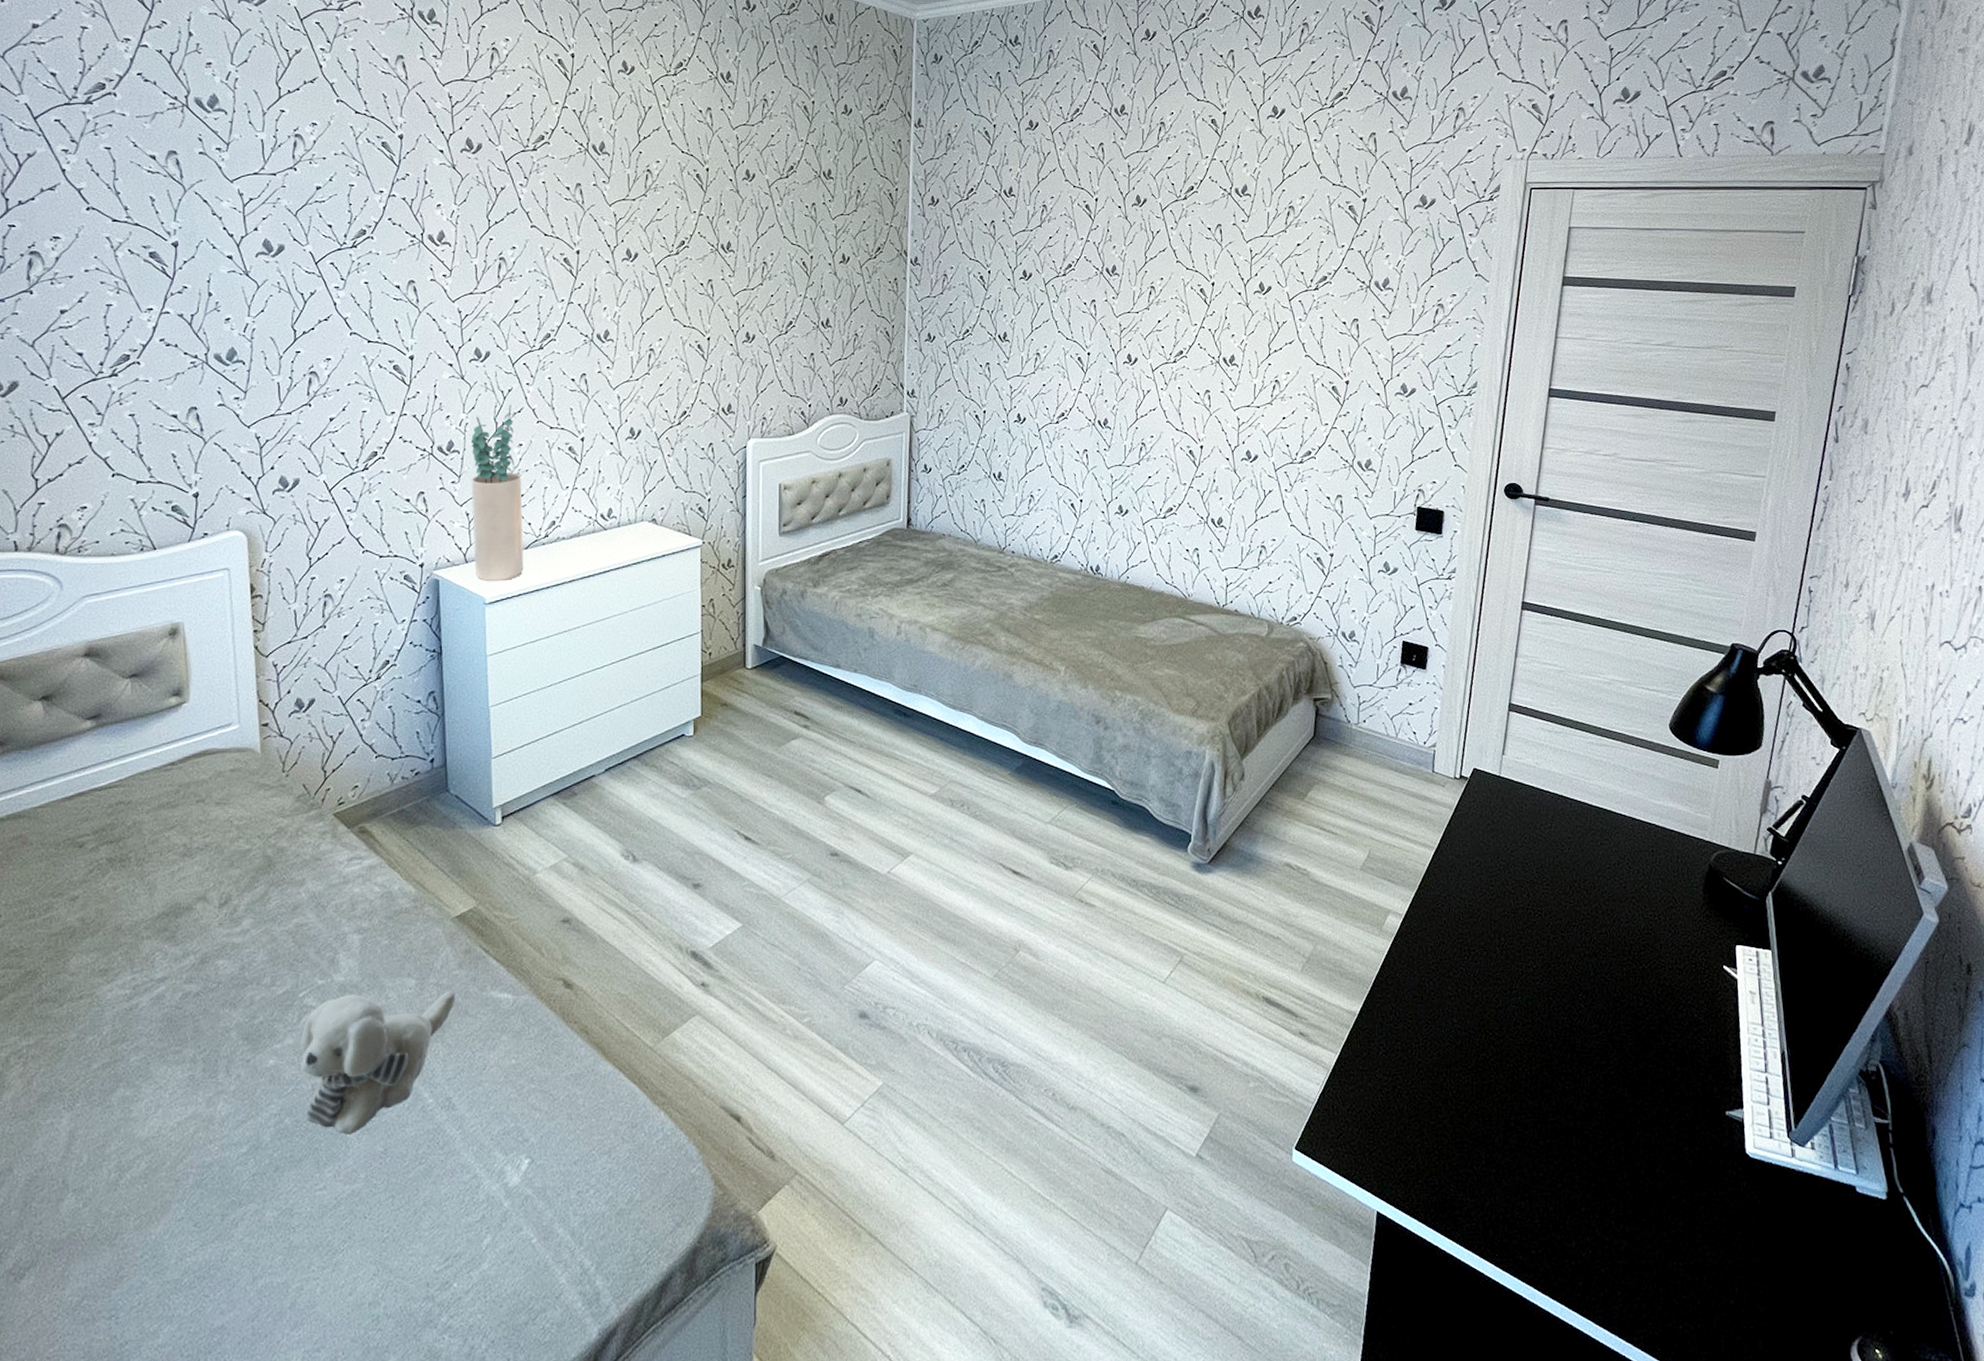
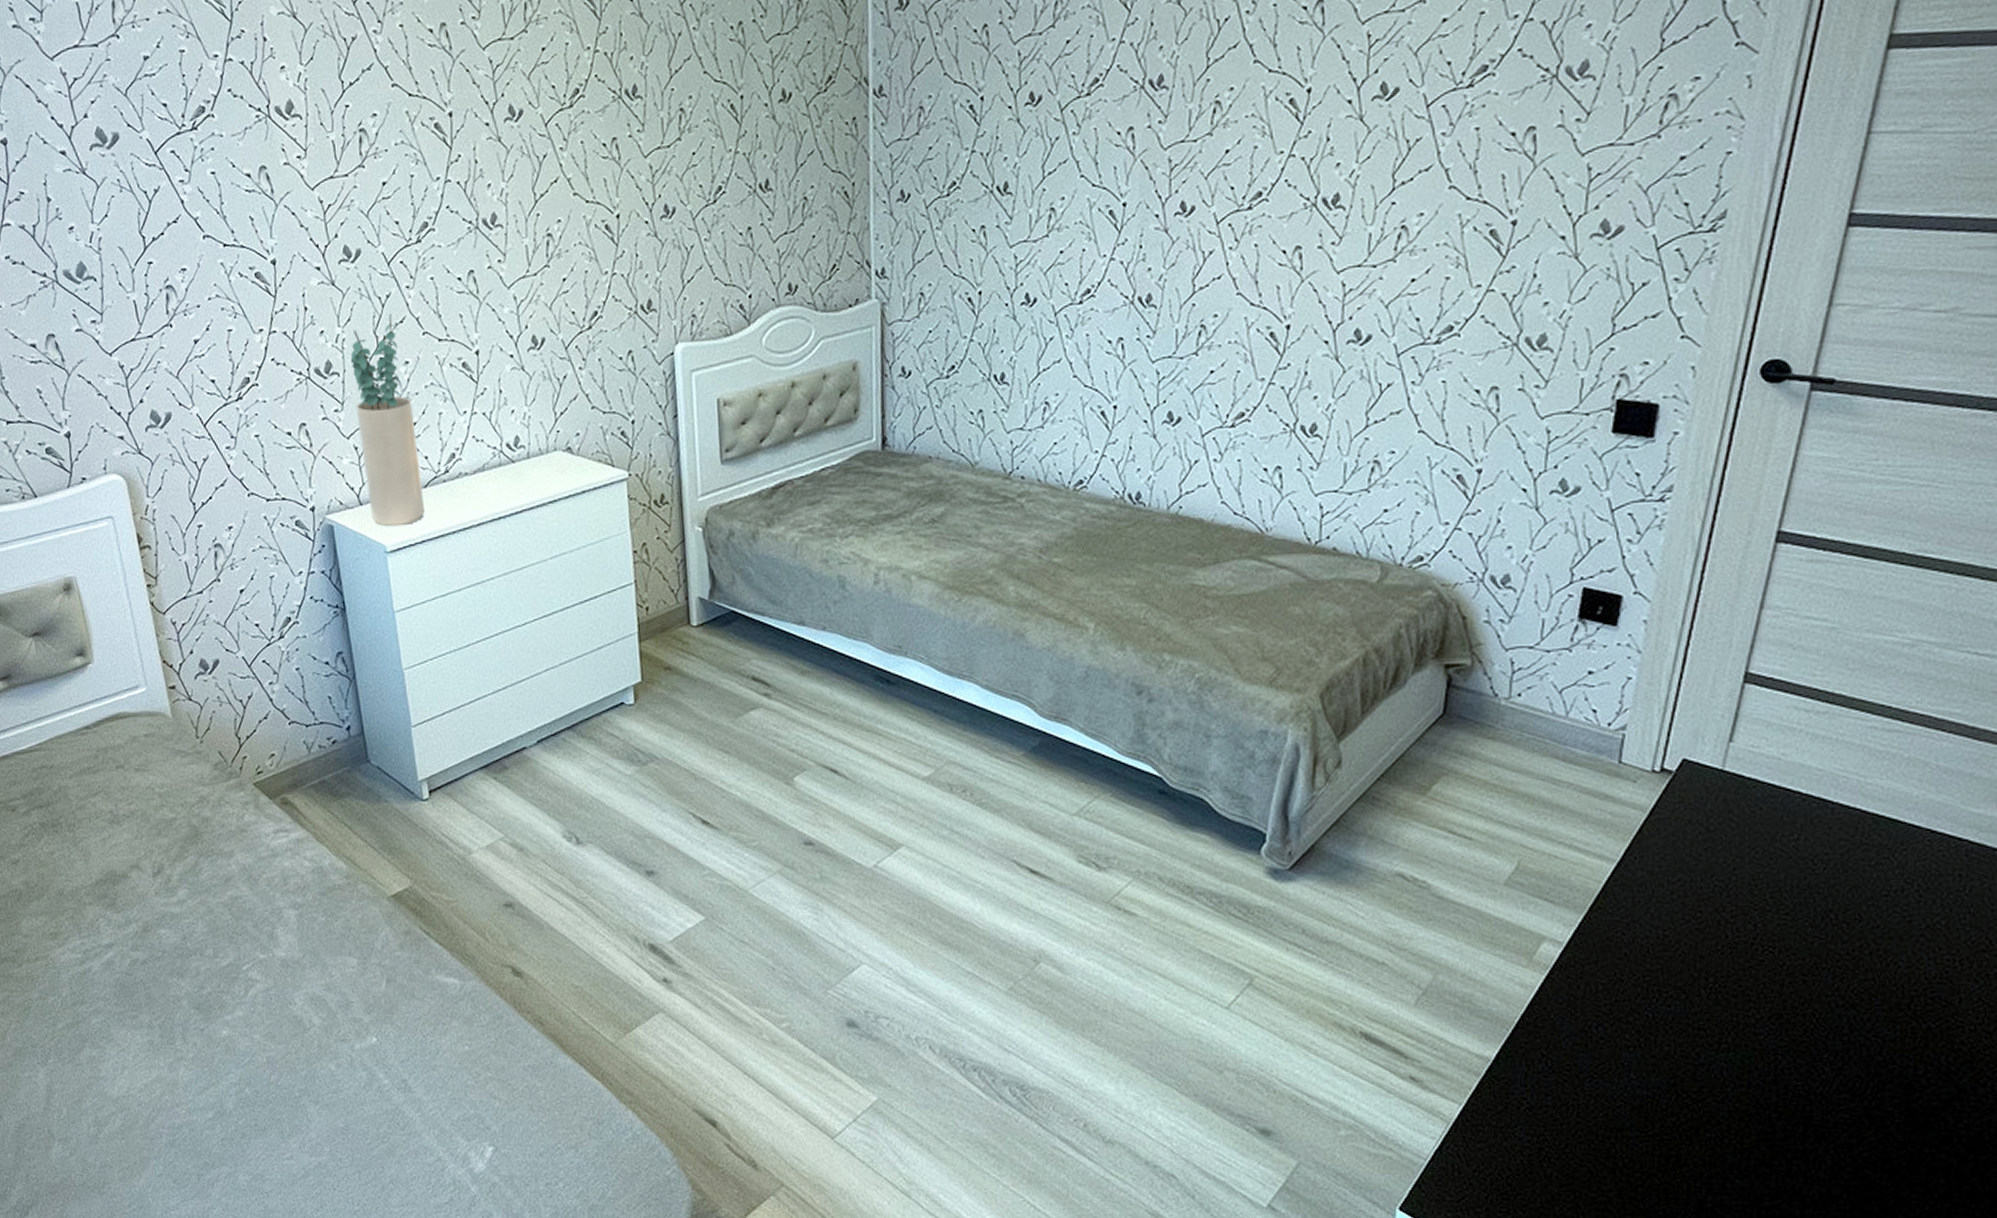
plush toy: present [299,990,456,1134] -> none [249,971,401,1108]

